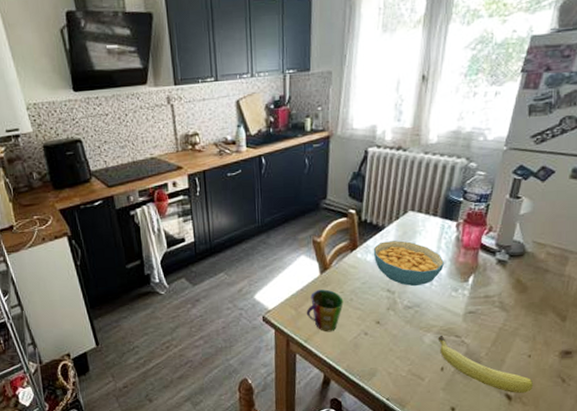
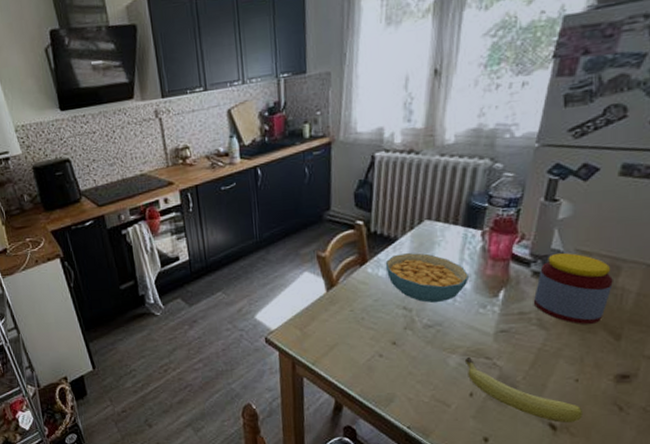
cup: present [306,289,344,332] -> none [312,307,354,354]
jar: none [497,244,562,307] -> present [533,253,613,324]

